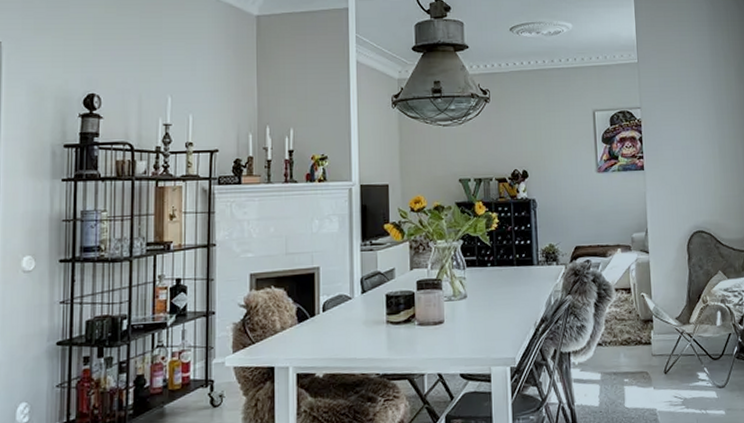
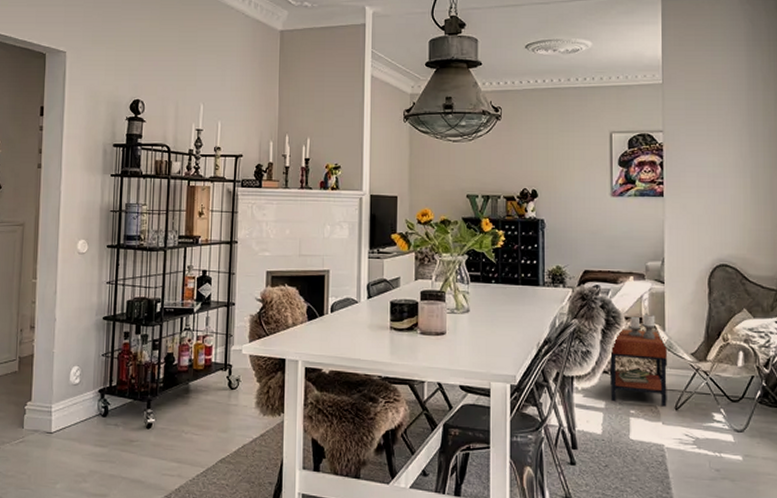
side table: none [603,283,657,373] -> present [610,314,668,407]

